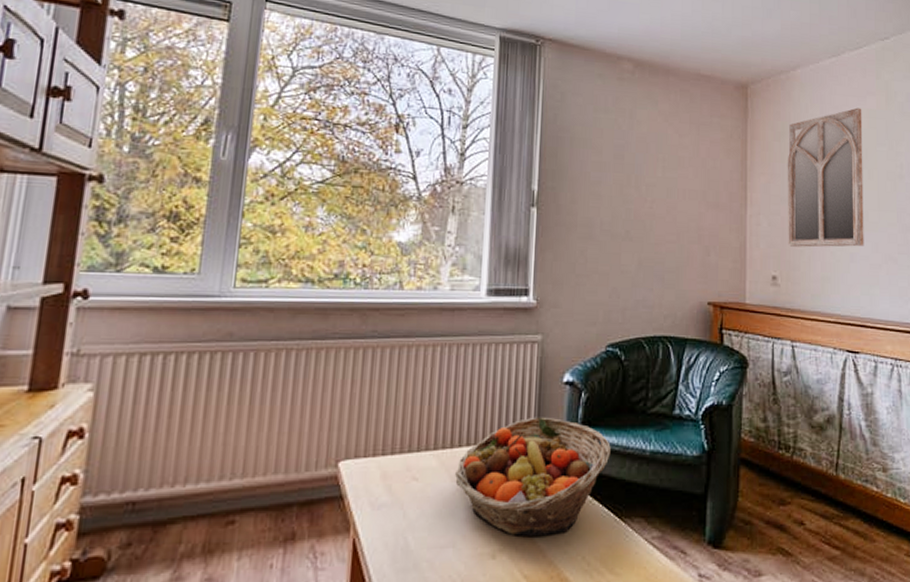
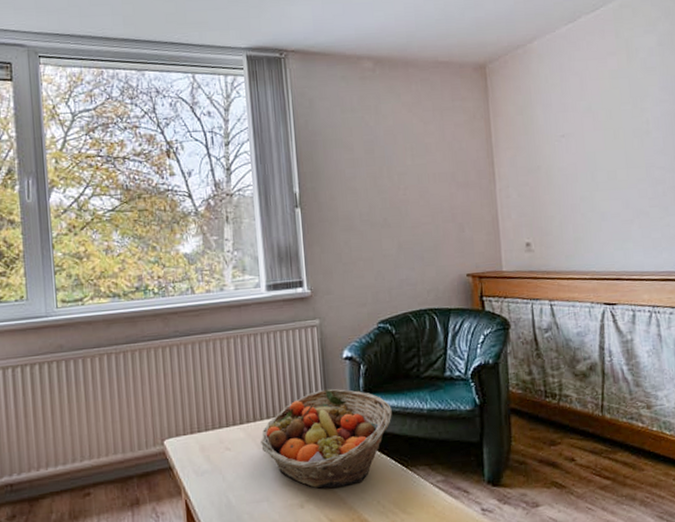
home mirror: present [787,107,864,248] -> none [530,70,615,214]

